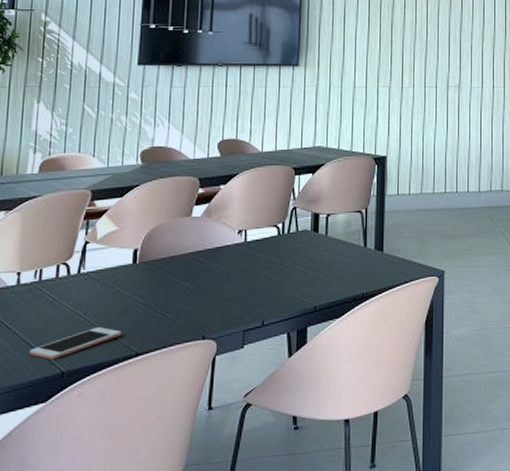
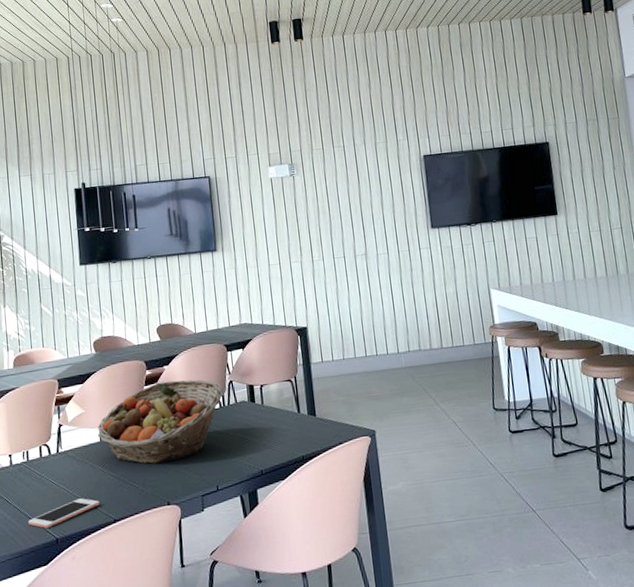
fruit basket: none [130,202,284,293] -> present [97,379,223,464]

